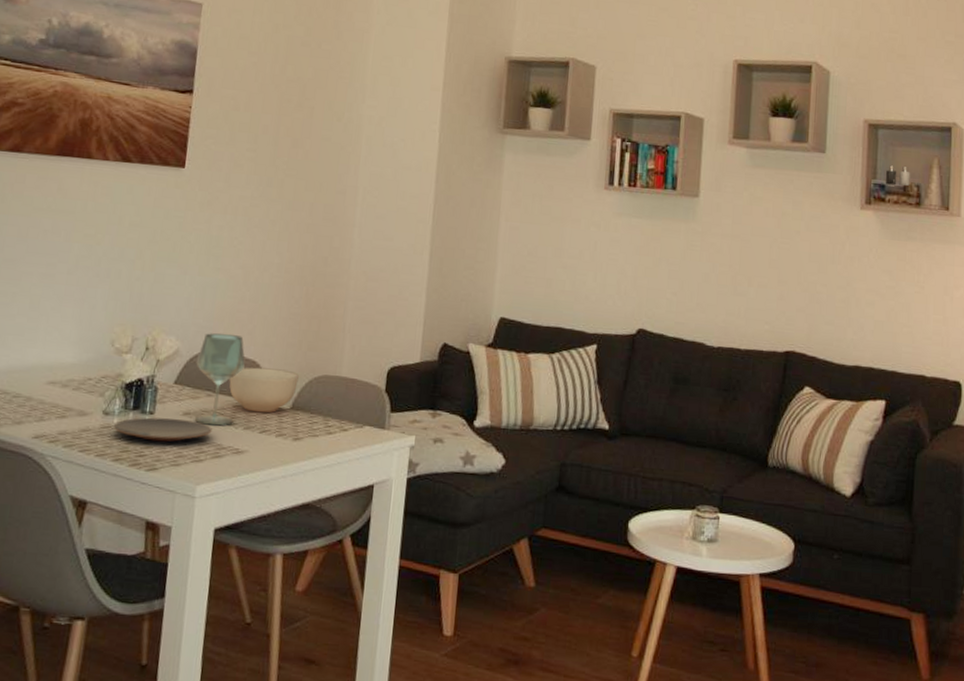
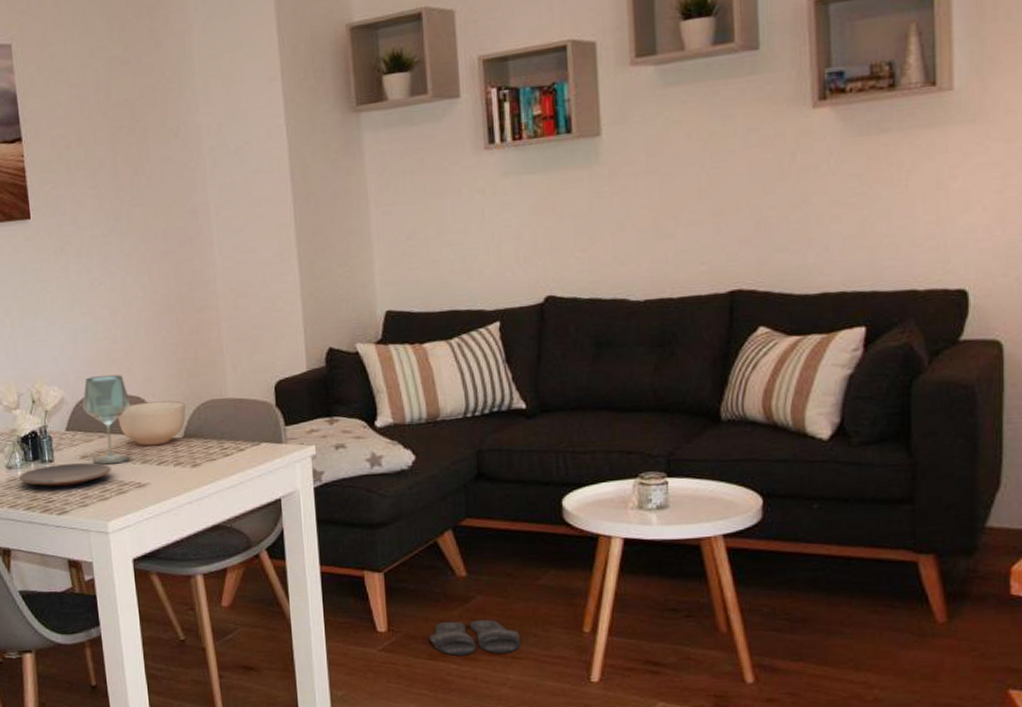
slippers: none [491,631,575,672] -> present [429,620,521,656]
candle: present [885,165,910,187] -> none [843,43,879,71]

